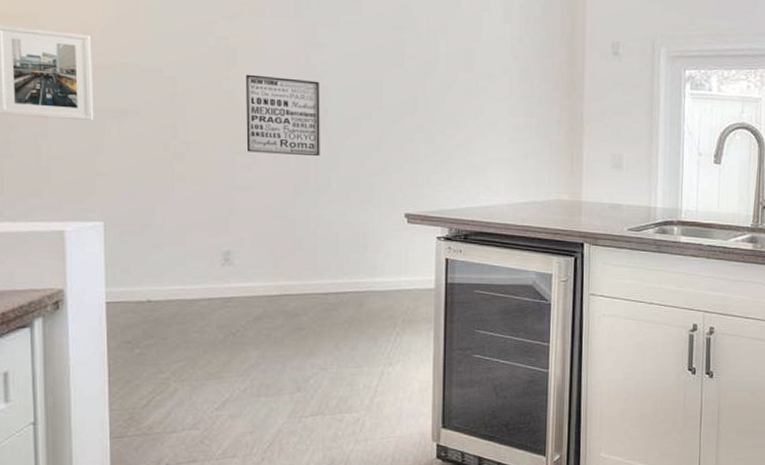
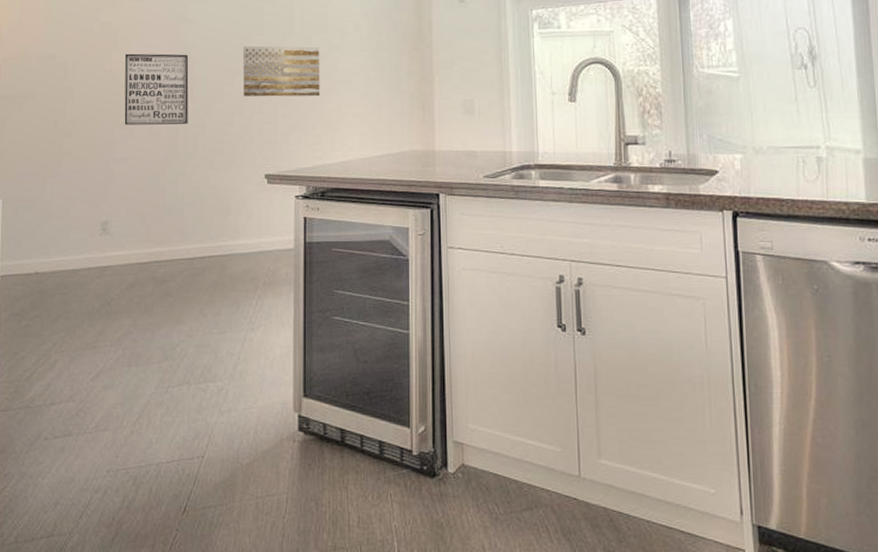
wall art: none [381,78,466,139] -> present [243,46,320,97]

